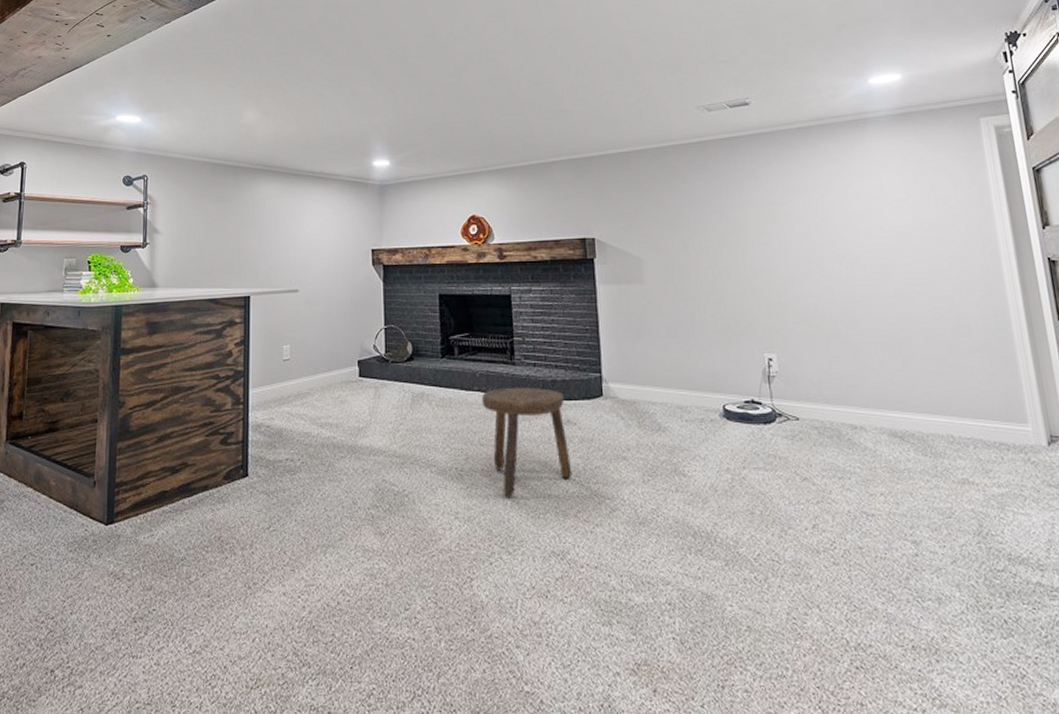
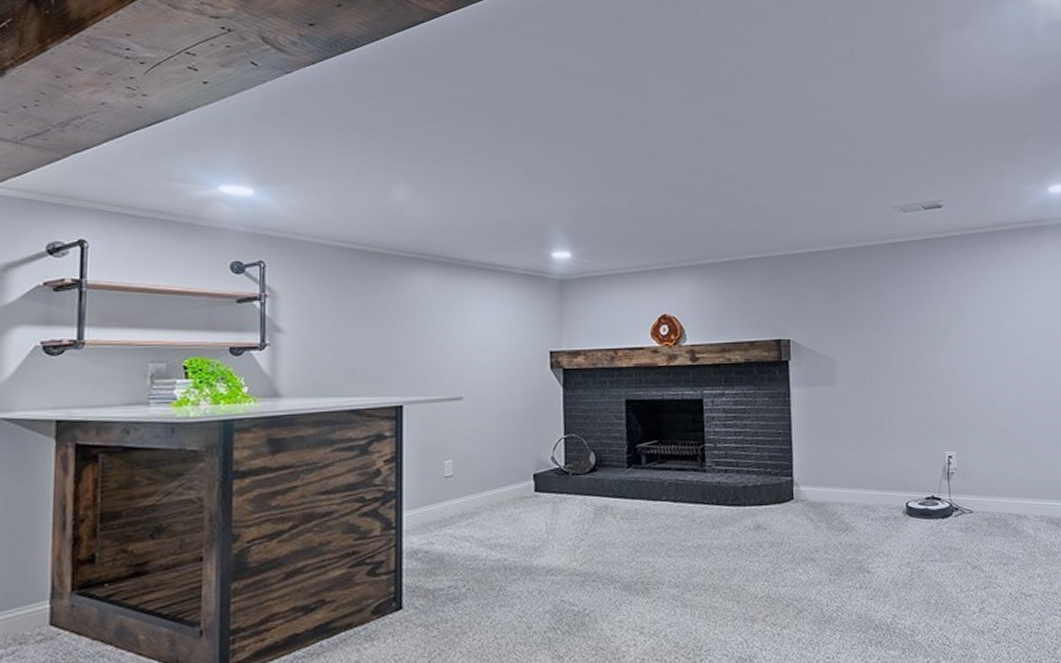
stool: present [482,387,572,497] -> none [671,494,762,607]

